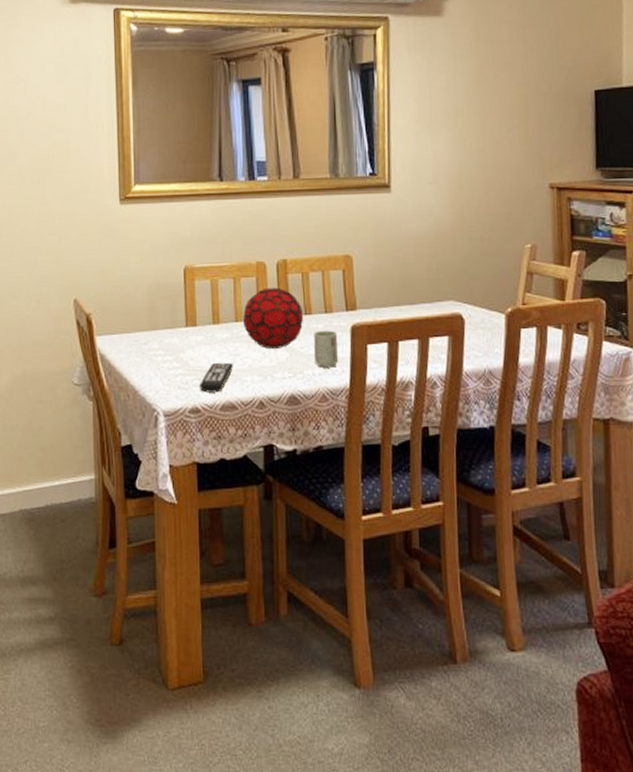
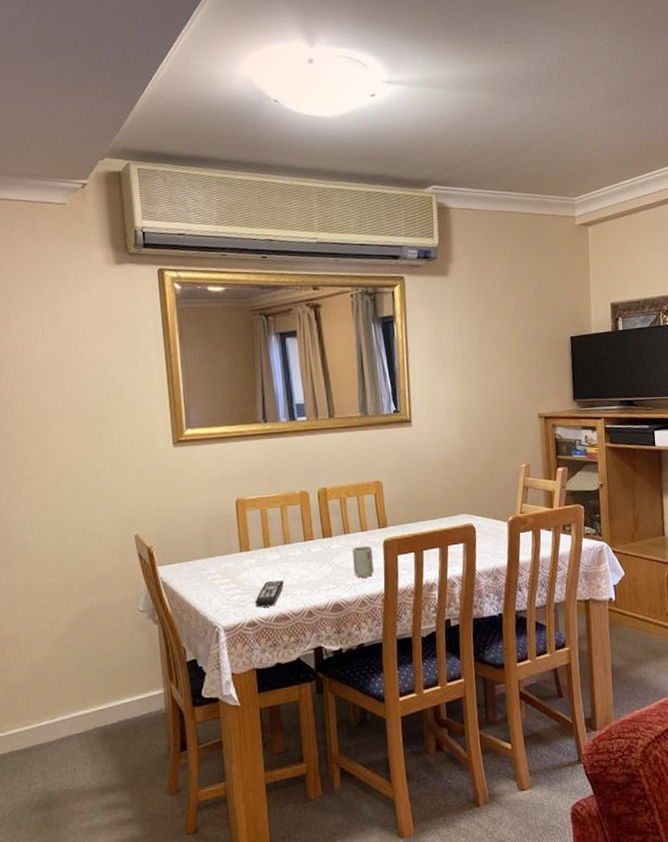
decorative orb: present [243,287,304,350] -> none [290,512,344,566]

